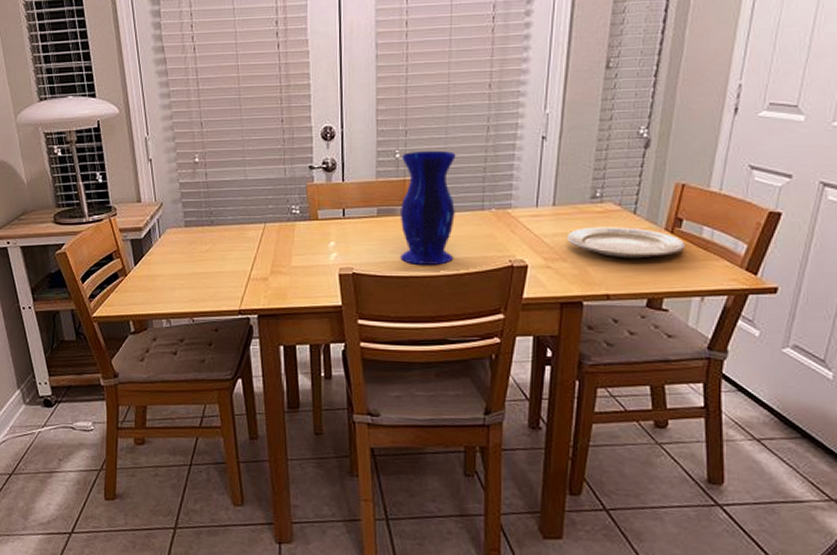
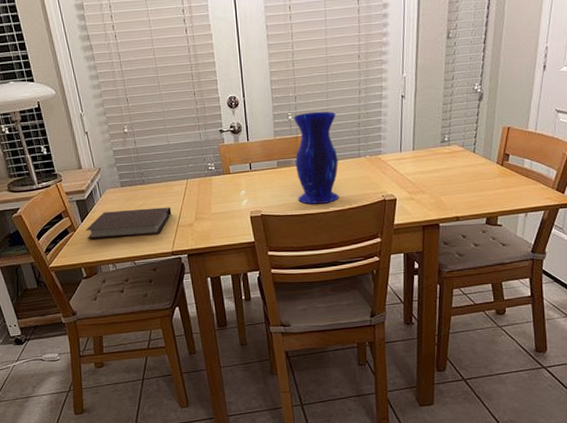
notebook: none [138,254,243,288] -> present [85,207,172,239]
plate: present [566,226,685,259] -> none [424,163,512,188]

